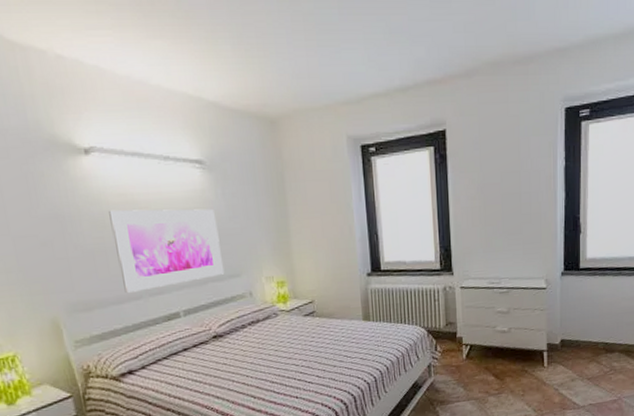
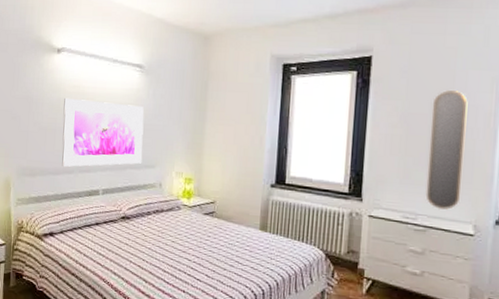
home mirror: none [503,158,534,271] -> present [425,90,468,210]

